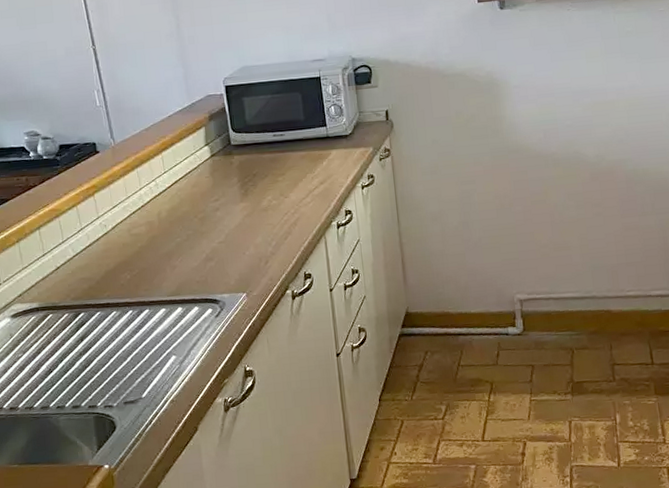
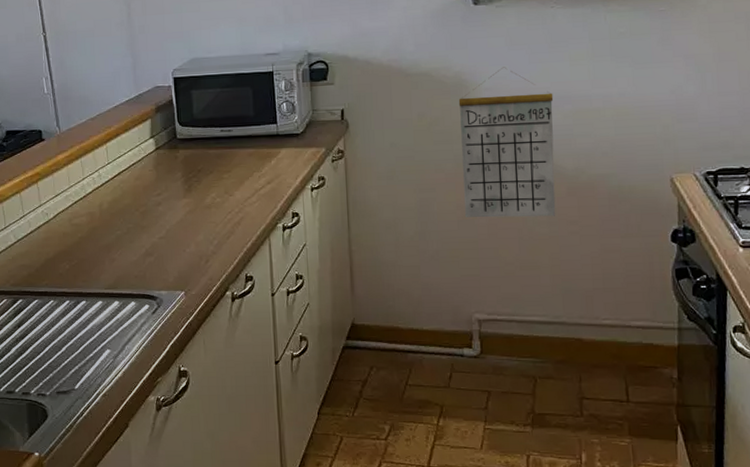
calendar: none [491,65,582,206] -> present [458,67,556,218]

